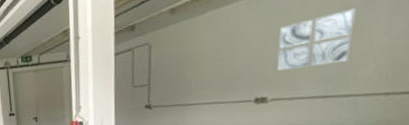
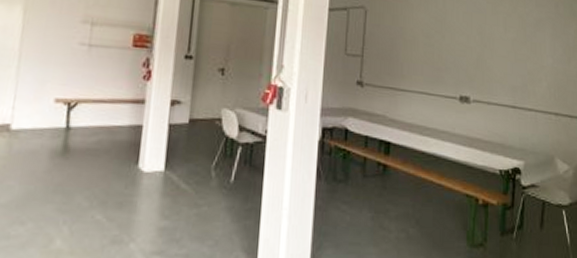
wall art: present [277,7,358,72] -> none [476,24,531,75]

